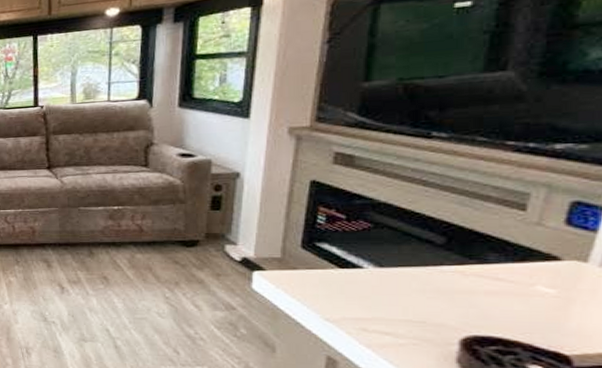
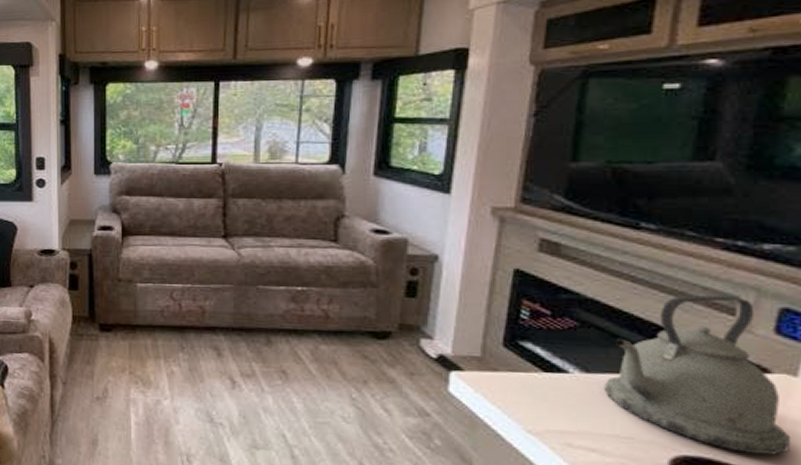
kettle: none [396,192,581,333] -> present [603,294,791,455]

